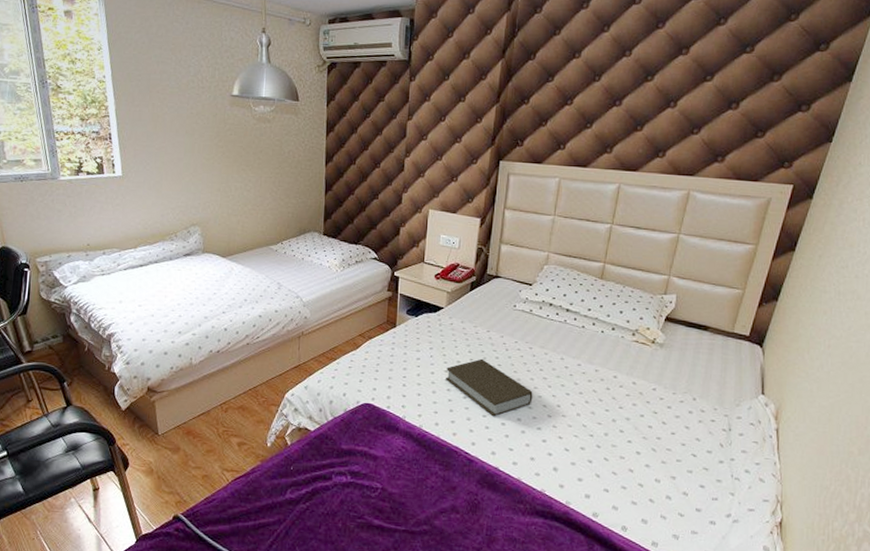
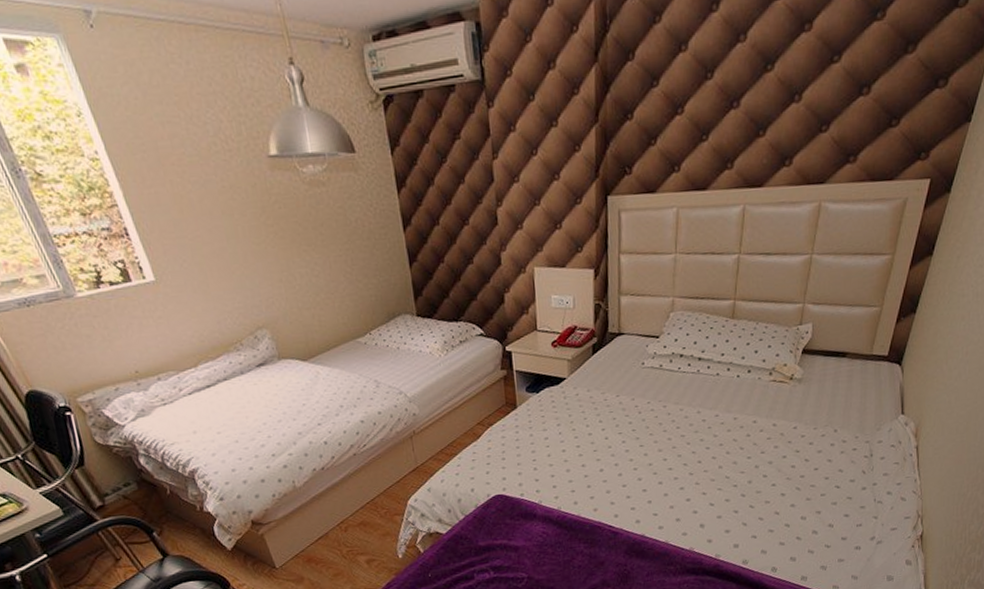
book: present [446,358,533,417] -> none [578,426,672,485]

